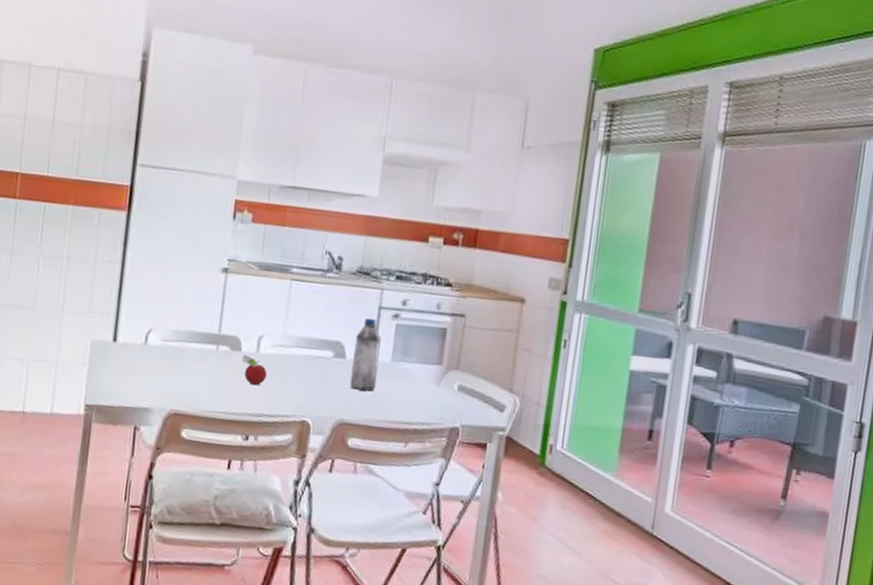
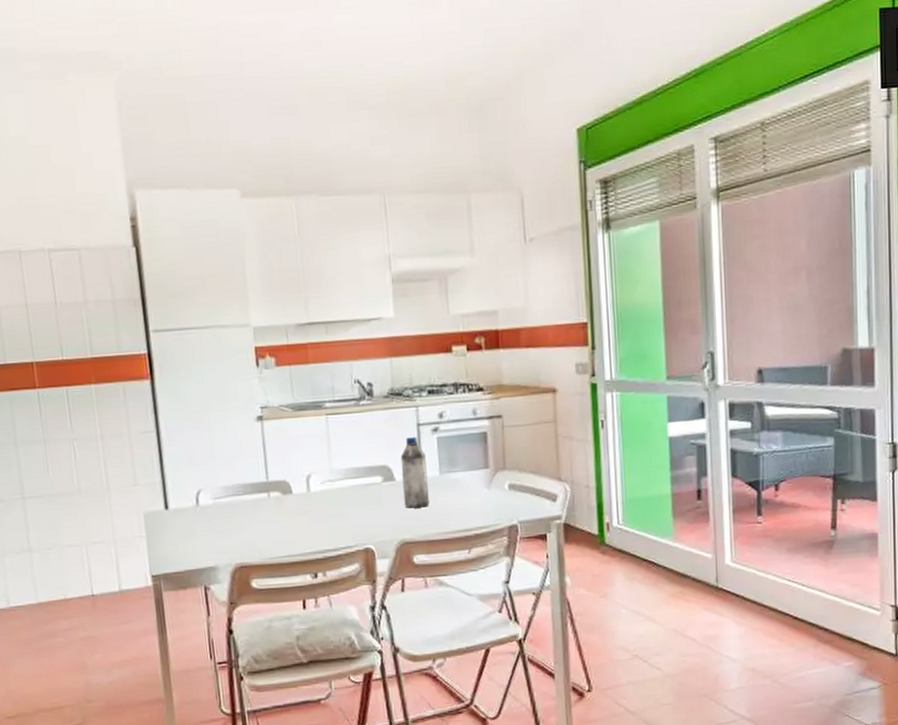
fruit: present [242,354,267,386] -> none [294,496,322,524]

